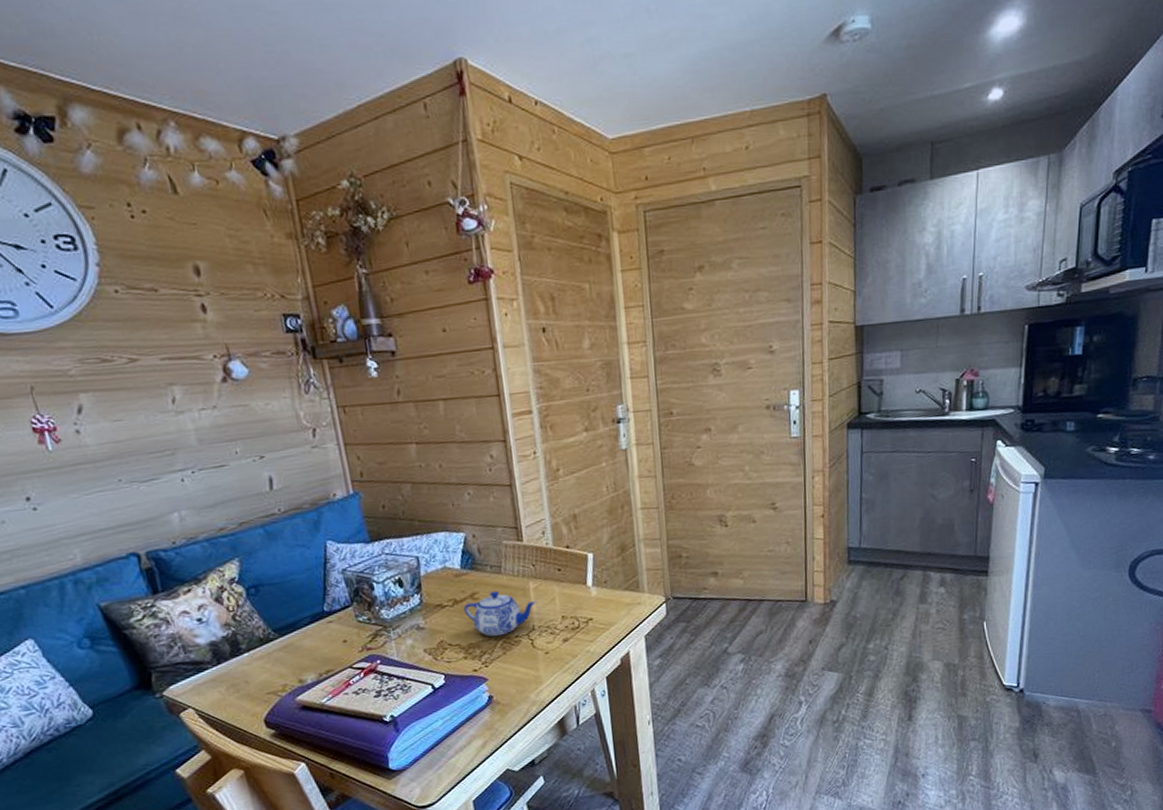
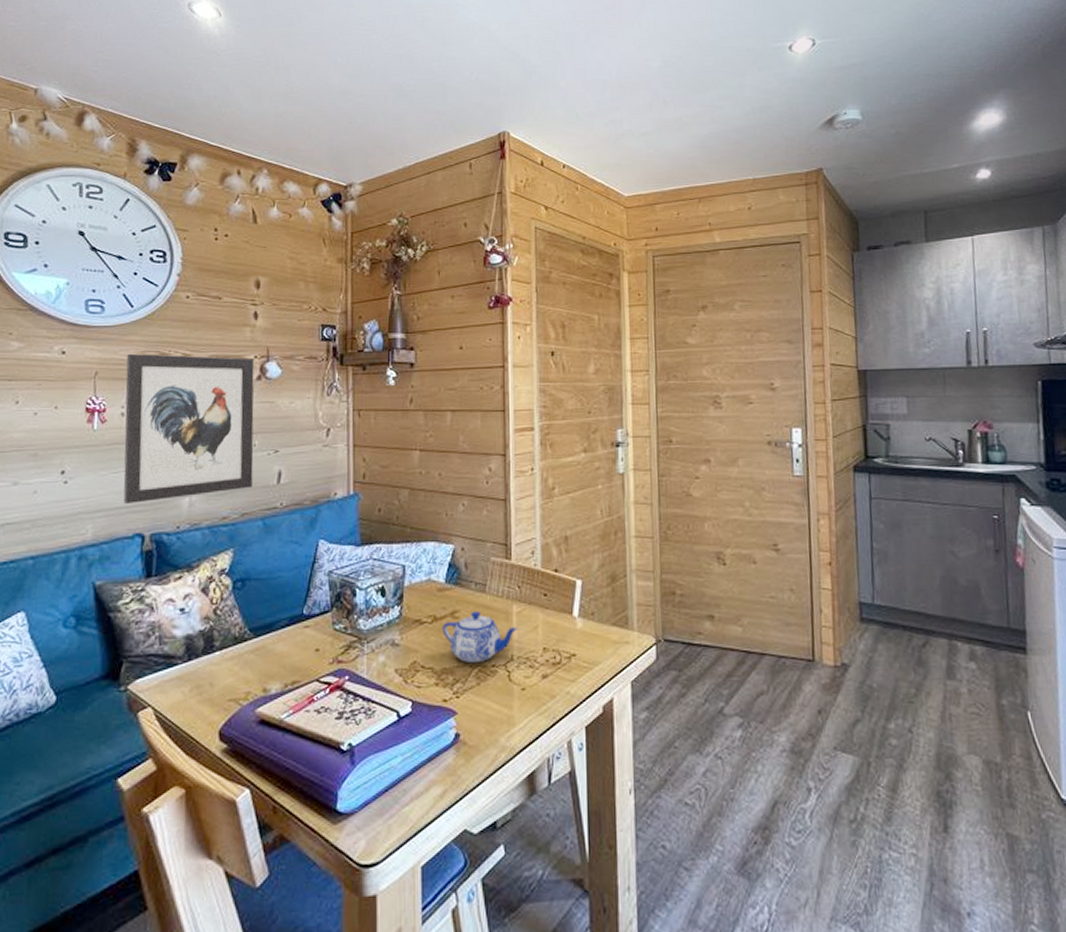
wall art: none [63,358,244,525] -> present [123,354,255,504]

